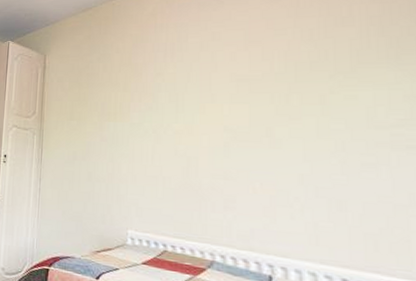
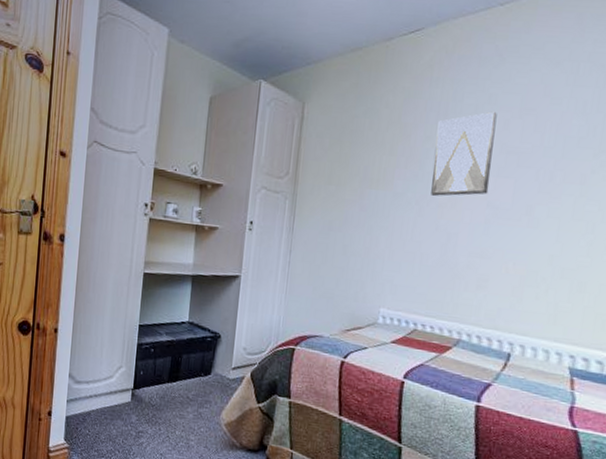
wall art: none [166,46,224,124] -> present [431,111,497,196]

